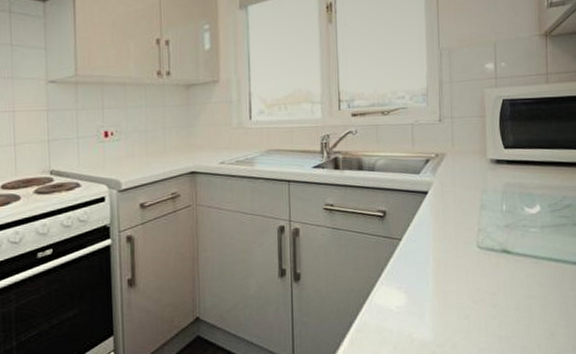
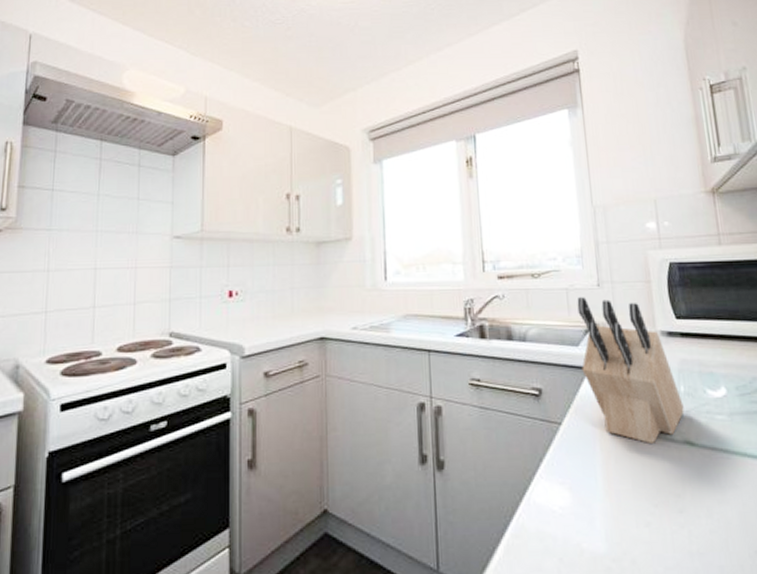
knife block: none [420,131,504,254] -> present [577,297,684,445]

